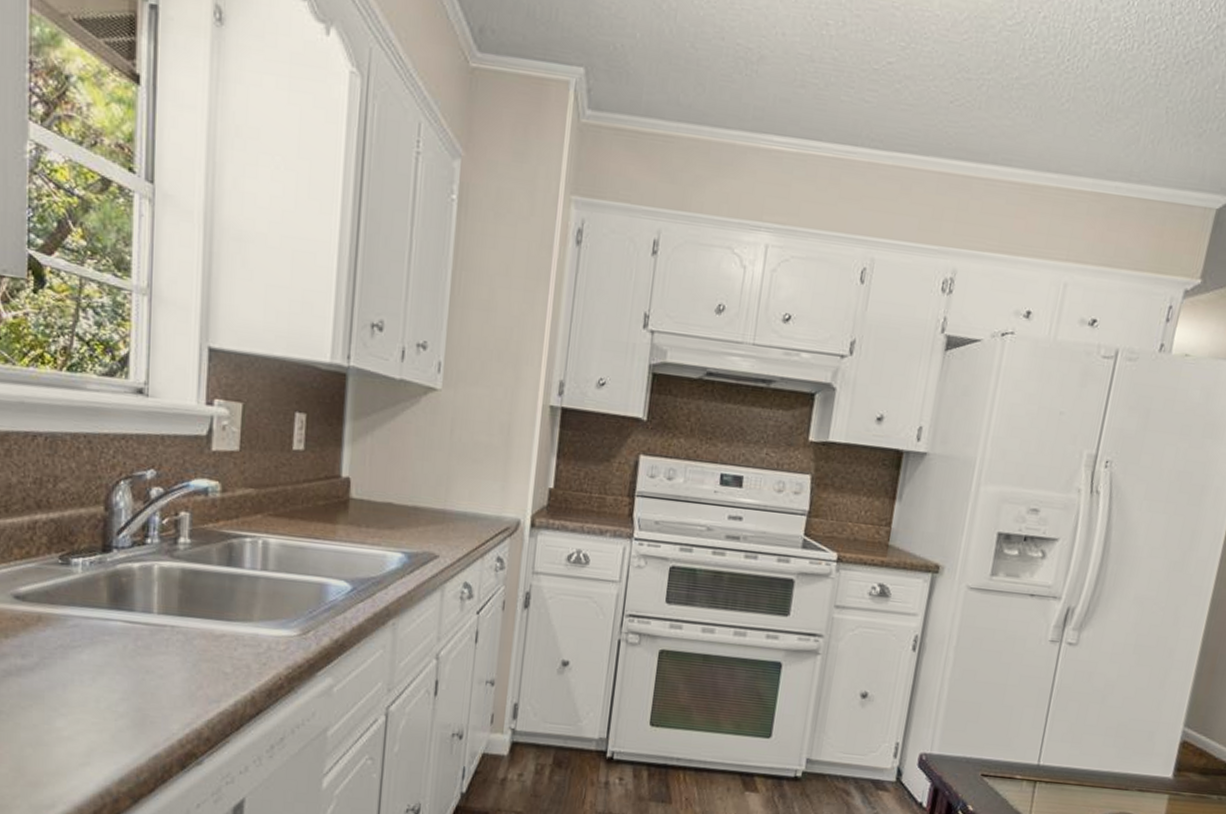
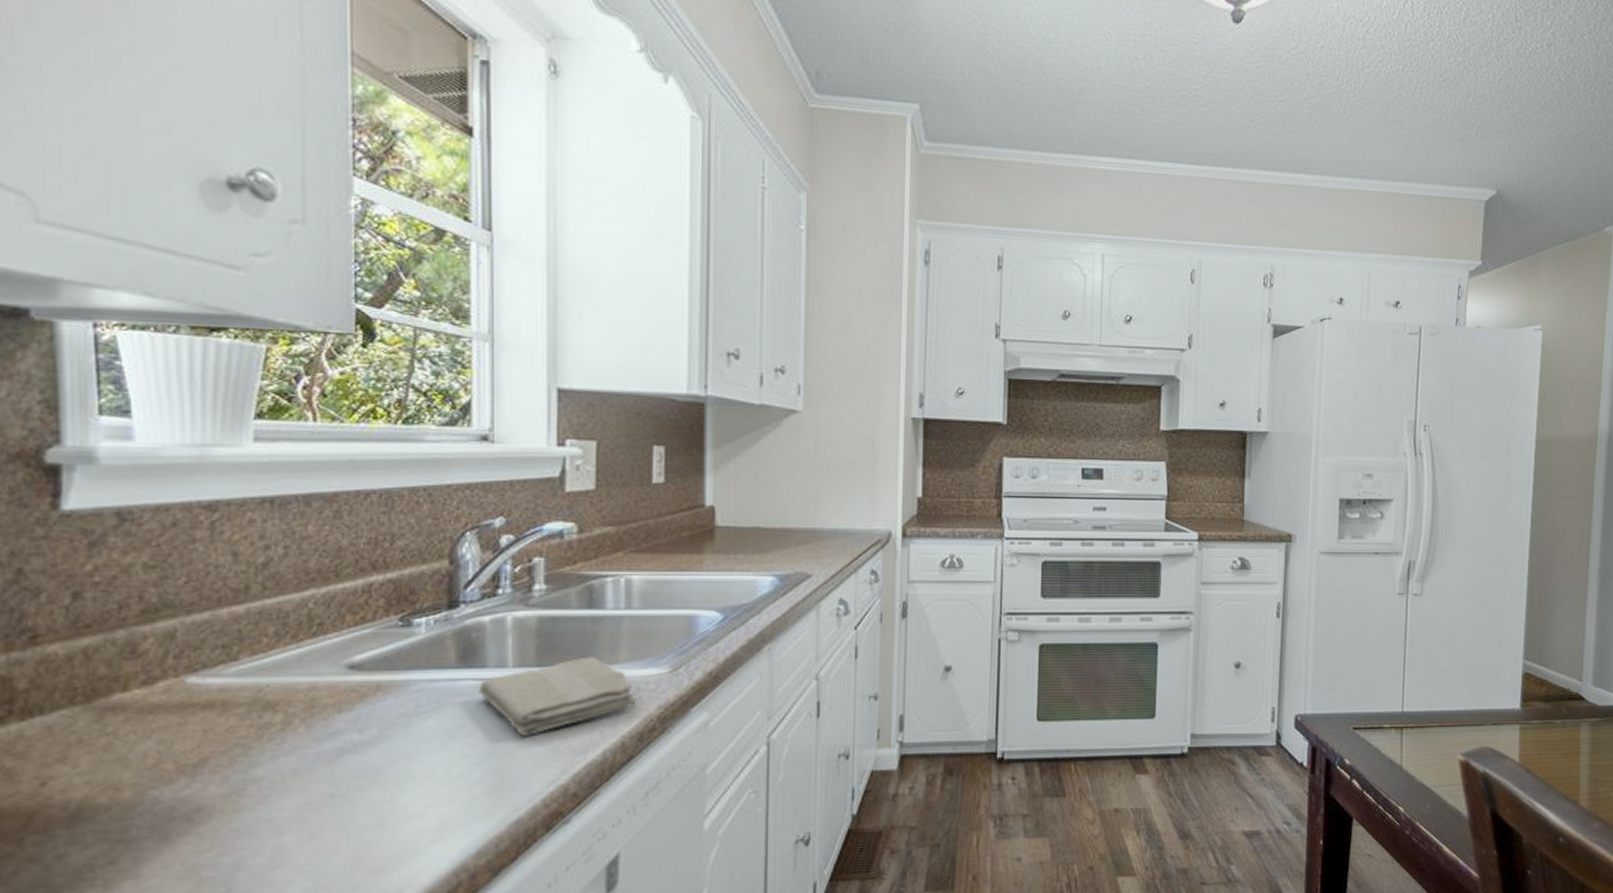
washcloth: none [126,611,267,680] -> present [478,656,637,737]

